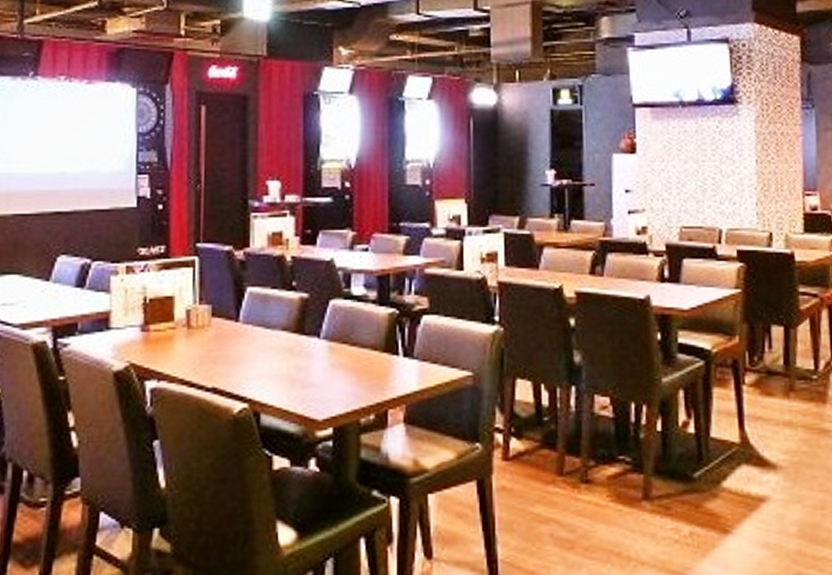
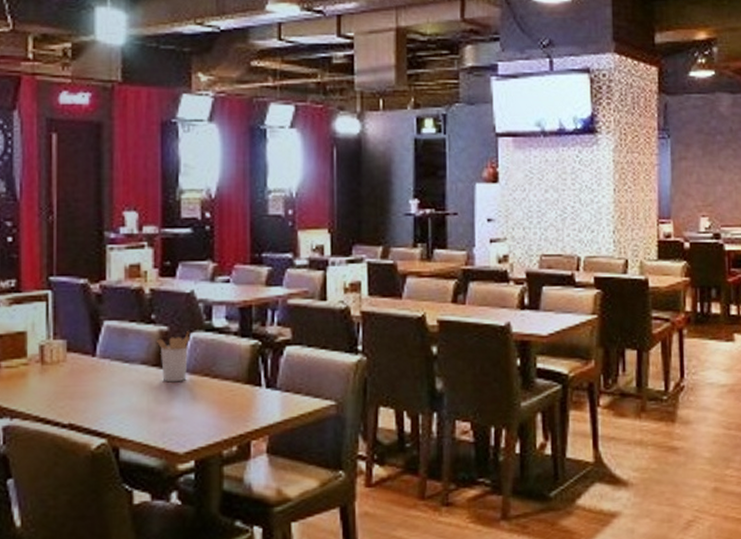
utensil holder: none [297,299,330,349] -> present [157,331,191,383]

